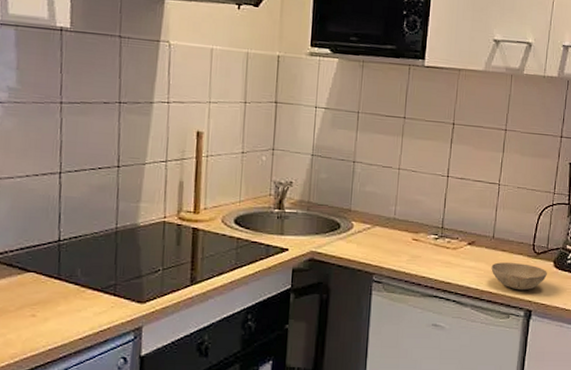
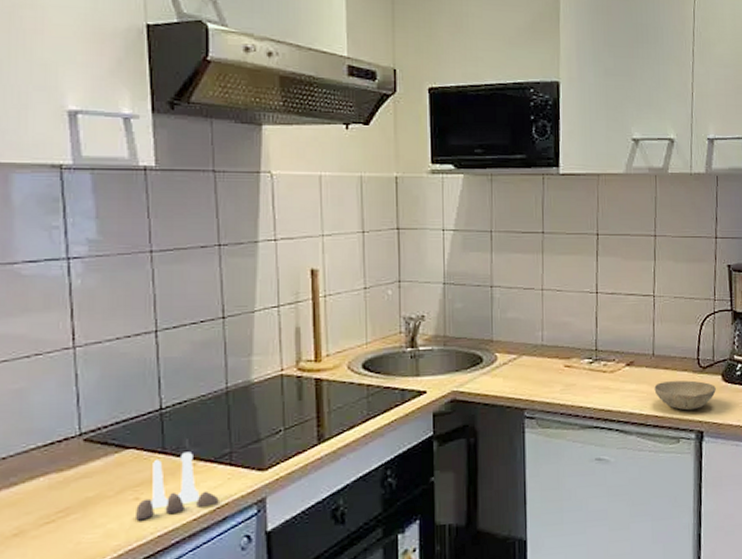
salt and pepper shaker set: none [30,280,103,335] -> present [134,451,219,521]

